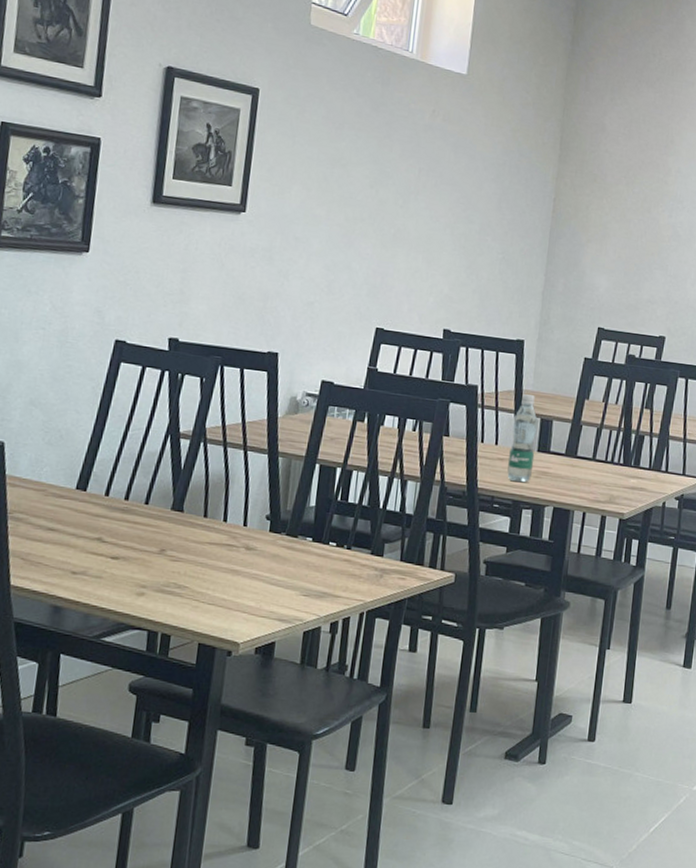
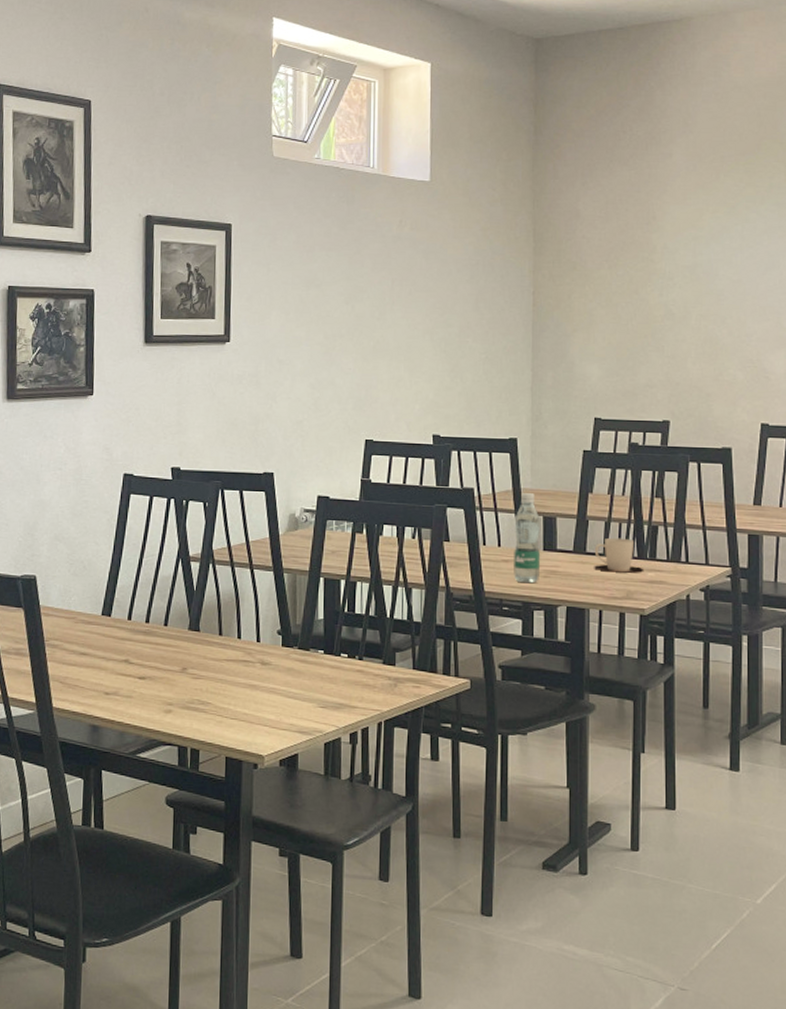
cup: none [582,443,628,479] -> present [594,537,644,573]

